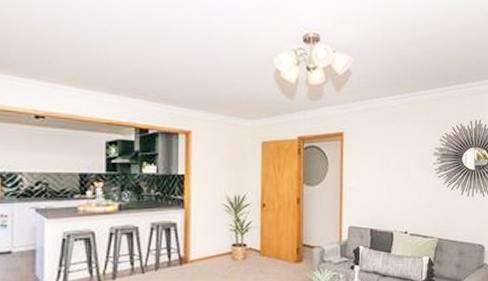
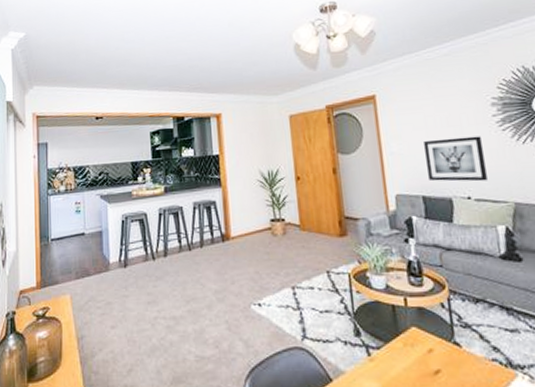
wall art: none [378,179,422,219] -> present [424,136,488,182]

